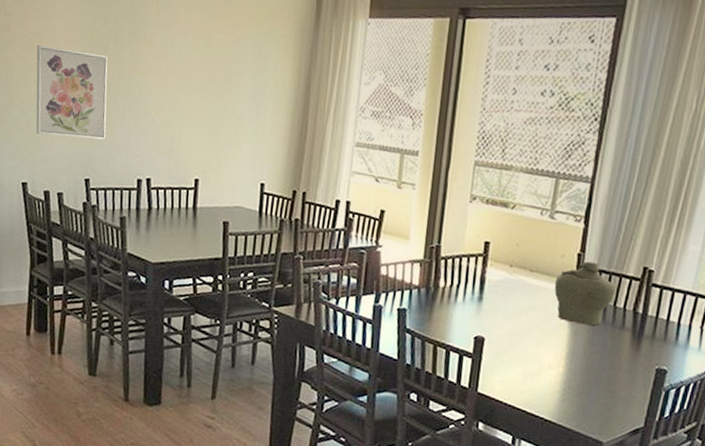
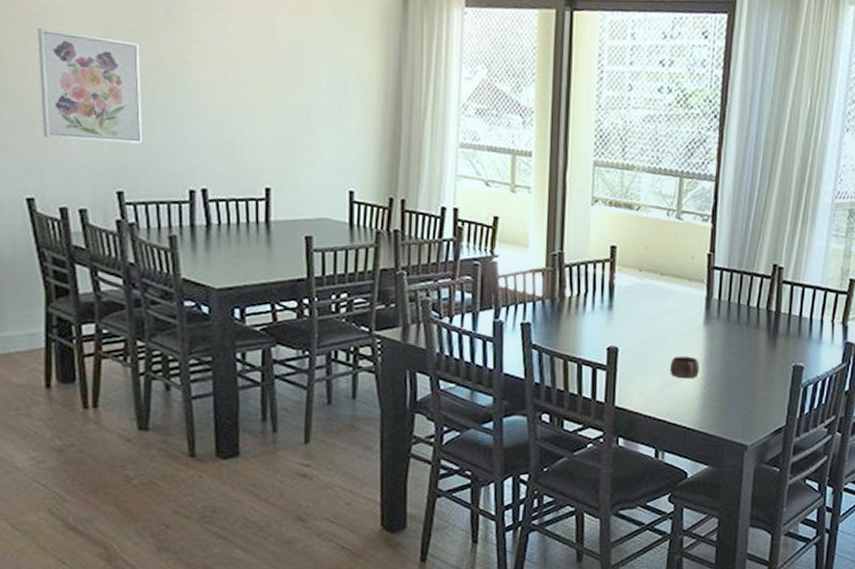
cup: none [532,350,562,373] -> present [670,356,699,379]
jar: present [554,261,616,326] -> none [686,262,748,327]

